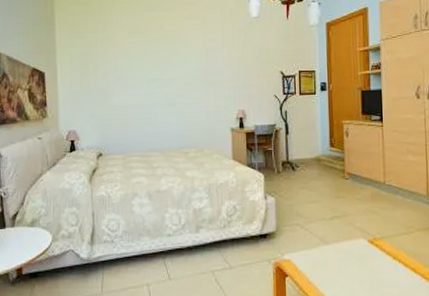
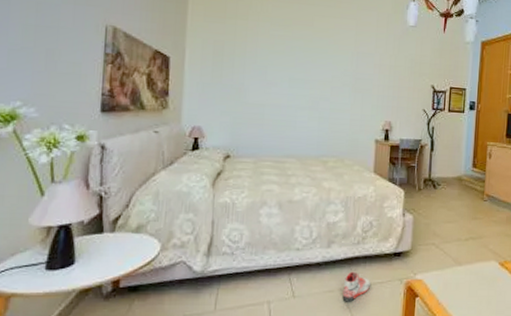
sneaker: none [214,254,241,283] -> present [342,271,371,302]

